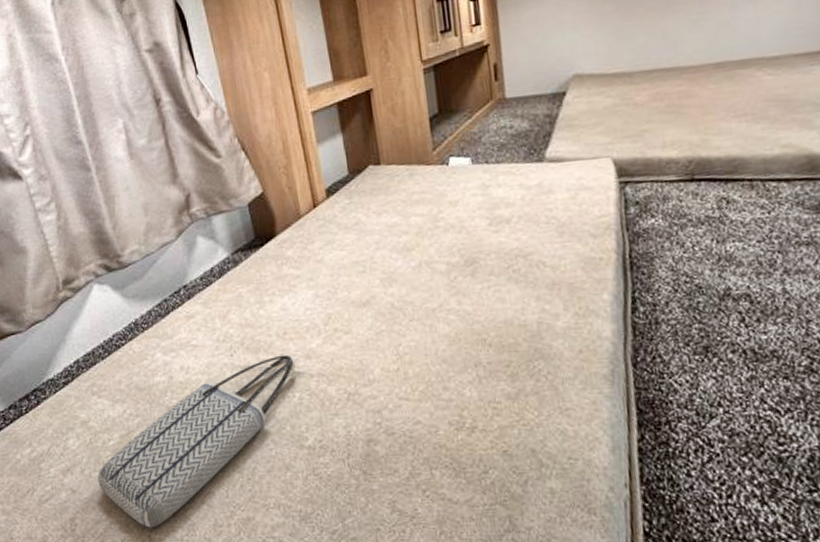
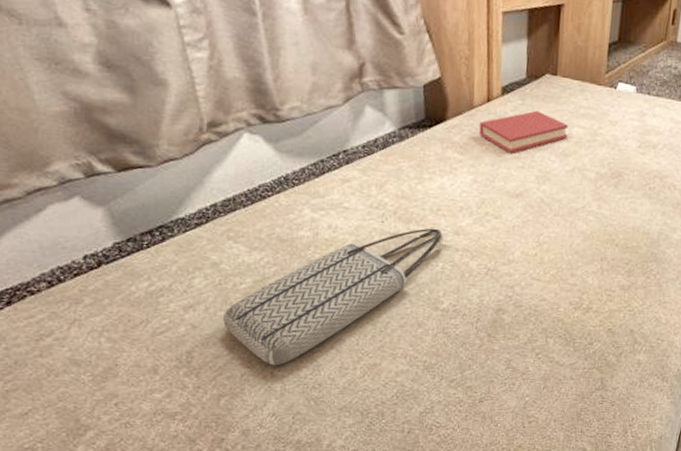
hardback book: none [309,206,406,260] -> present [479,110,568,154]

